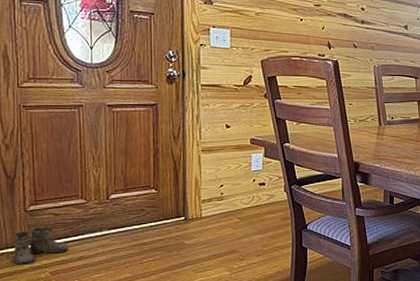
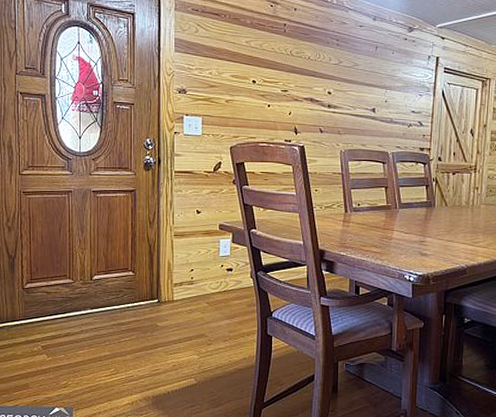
boots: present [12,227,68,265] -> none [11,303,57,338]

